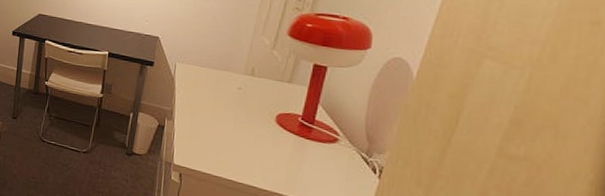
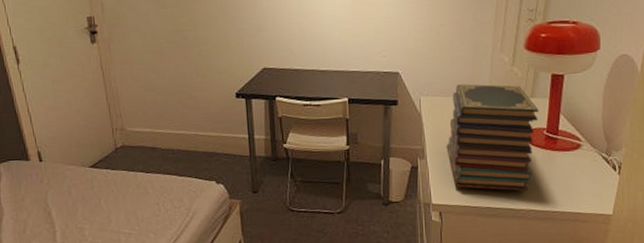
book stack: none [195,57,296,173] -> present [446,84,539,191]

